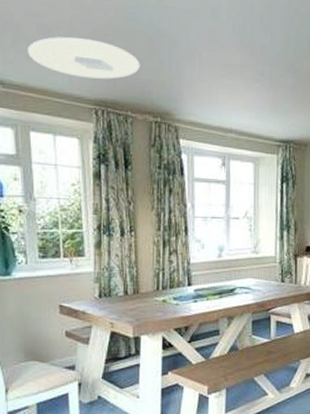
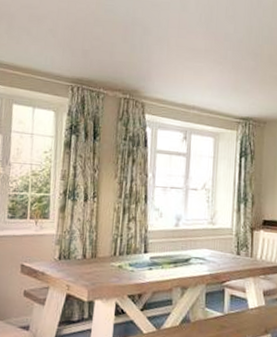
ceiling light: present [28,37,140,80] -> none [19,25,115,61]

